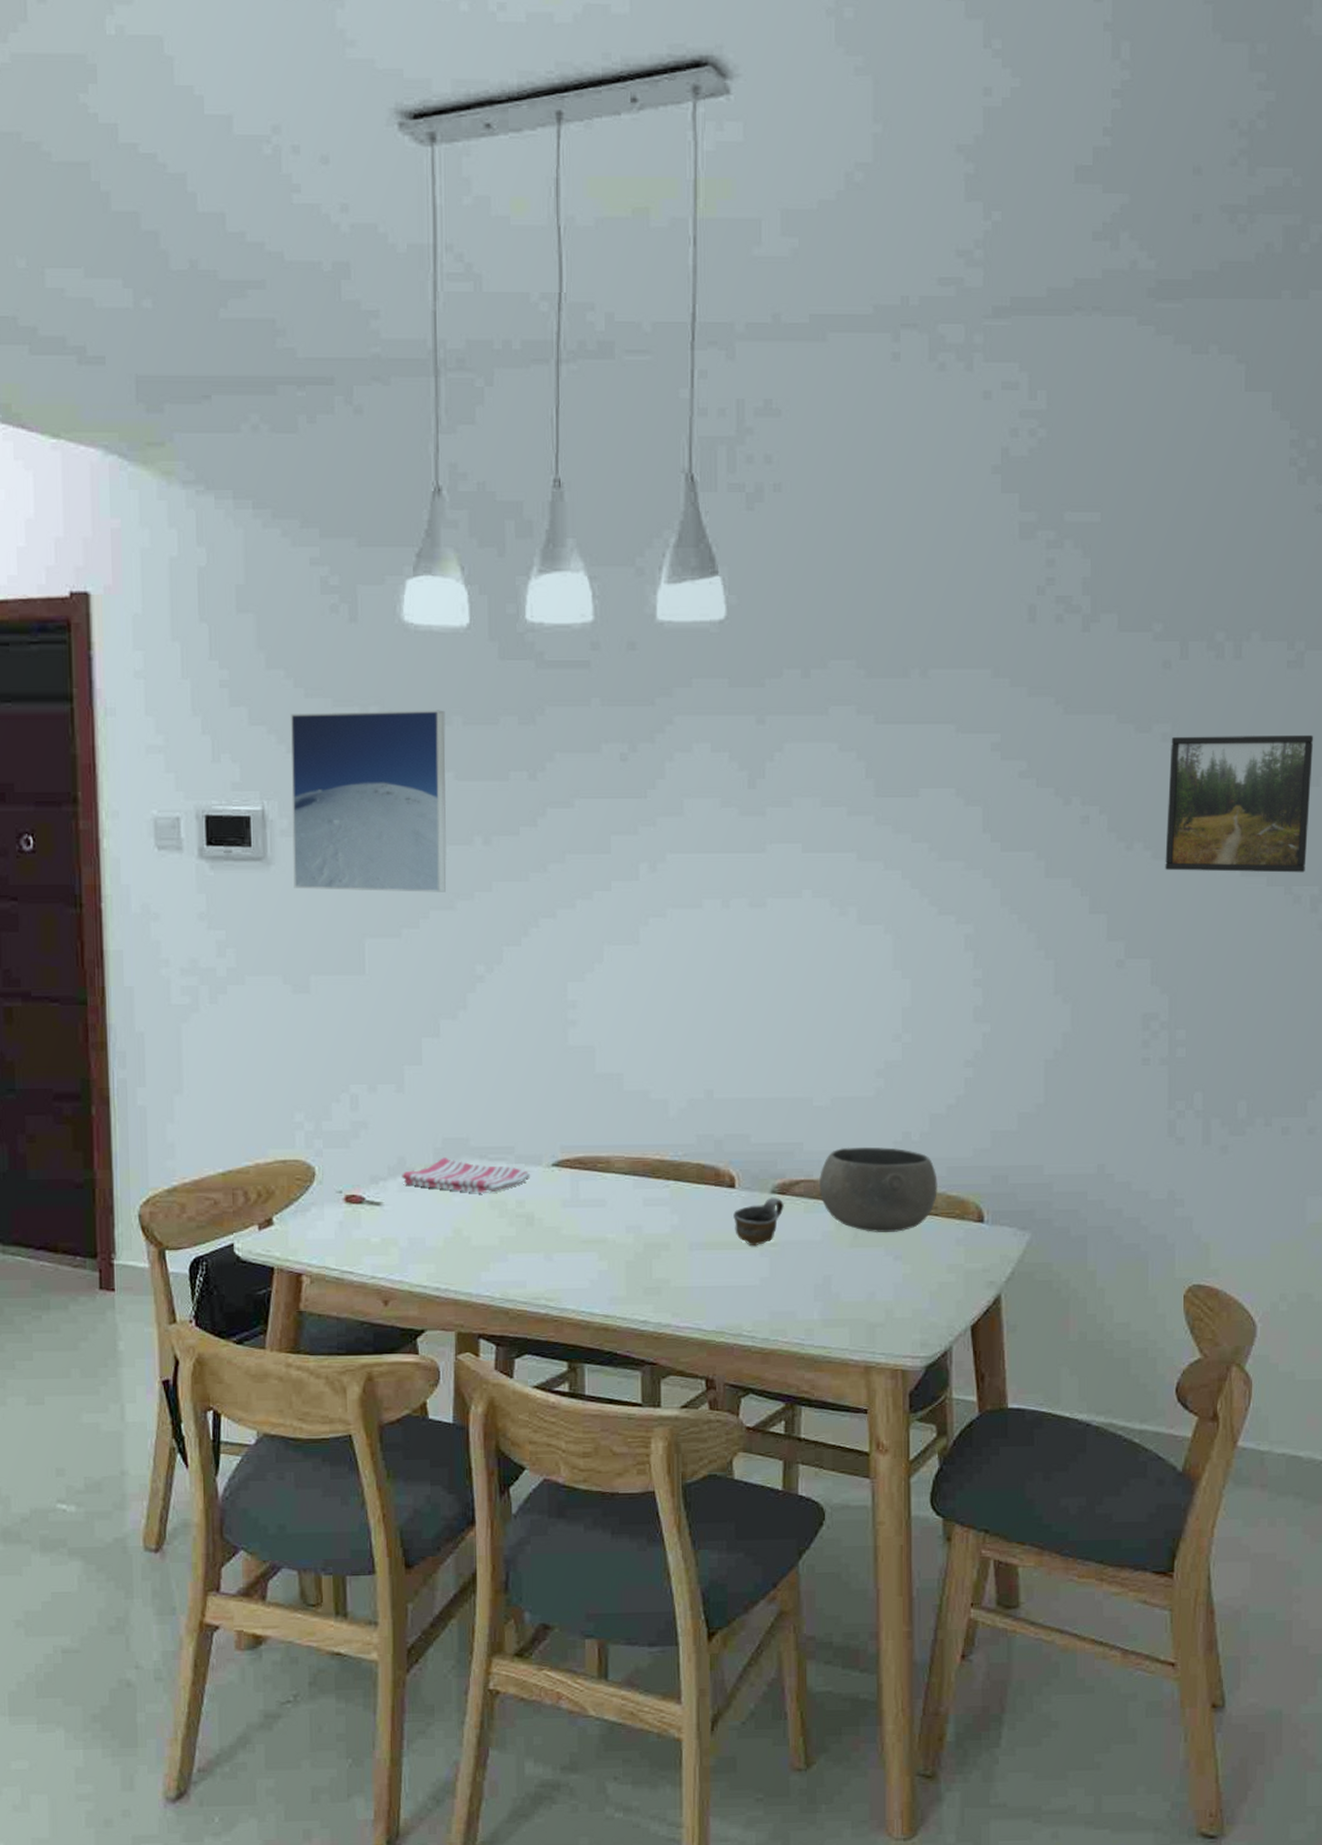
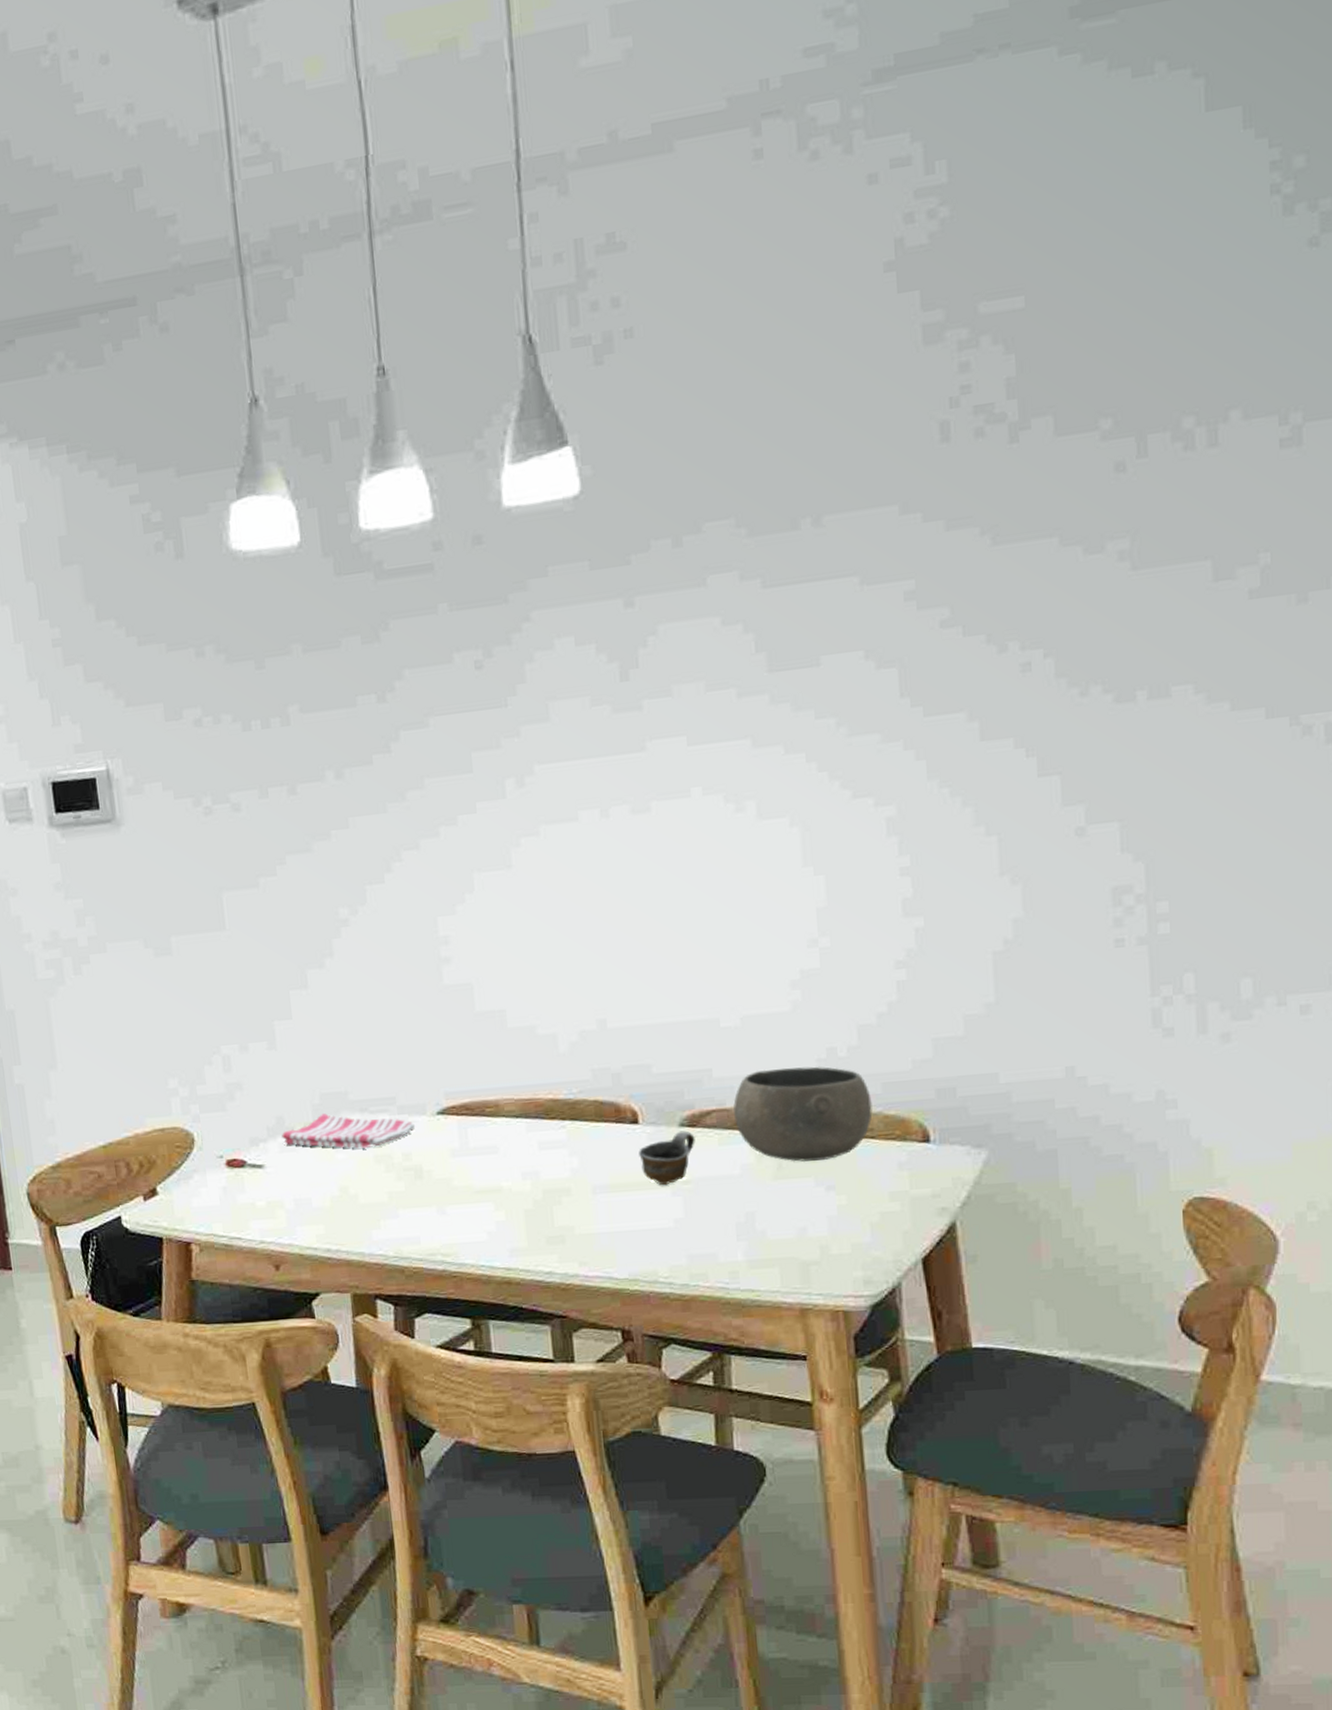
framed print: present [290,710,447,892] -> none [125,639,301,848]
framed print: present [1165,734,1314,873] -> none [1130,526,1321,714]

